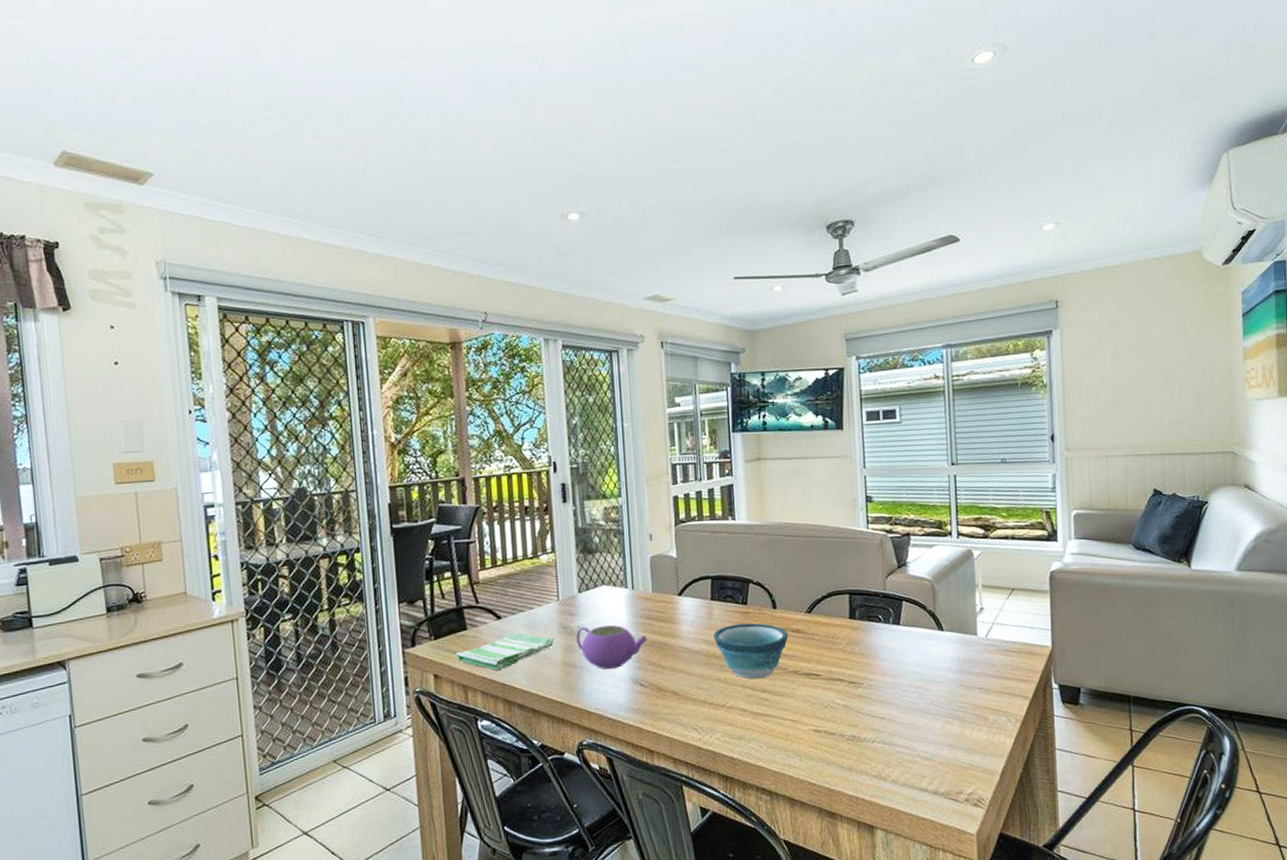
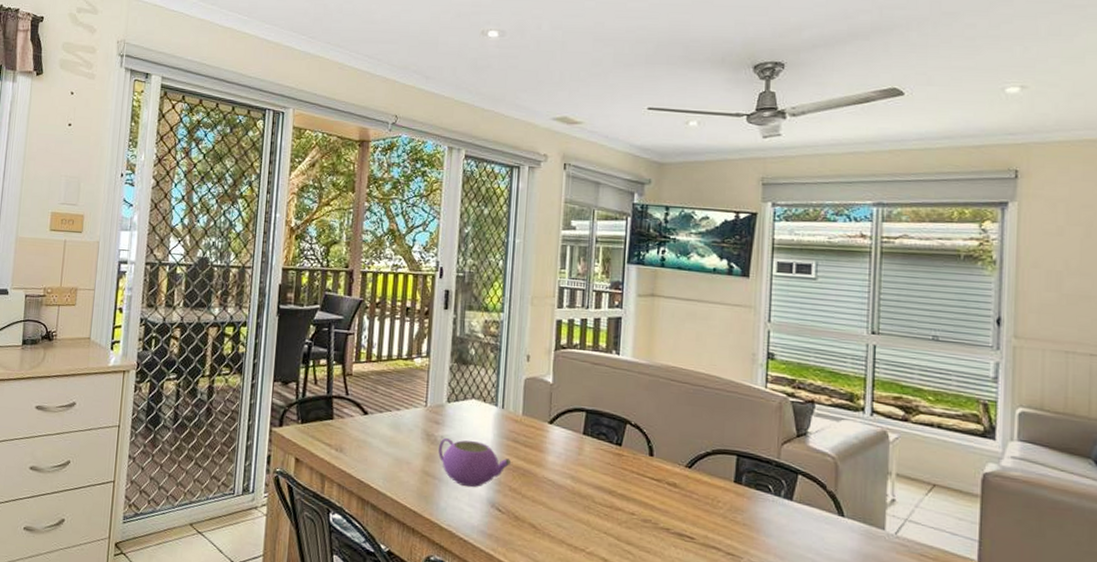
dish towel: present [455,633,555,671] -> none [318,431,417,467]
bowl: present [713,623,789,680] -> none [581,464,664,529]

